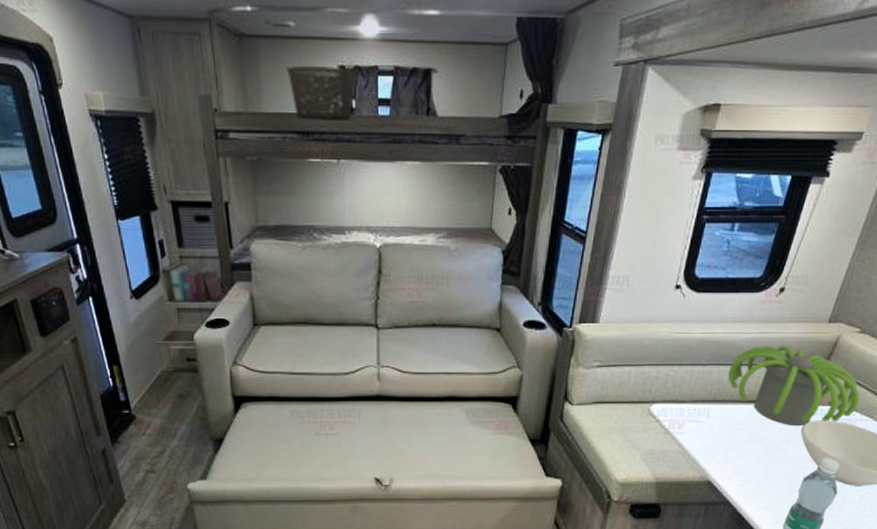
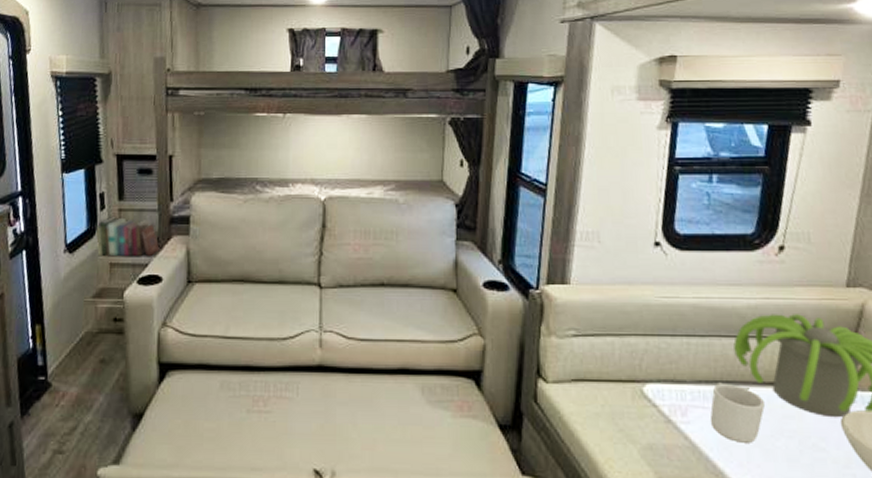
basket: present [287,65,358,120] -> none [238,29,306,78]
mug: none [701,401,745,447] -> present [710,382,765,443]

